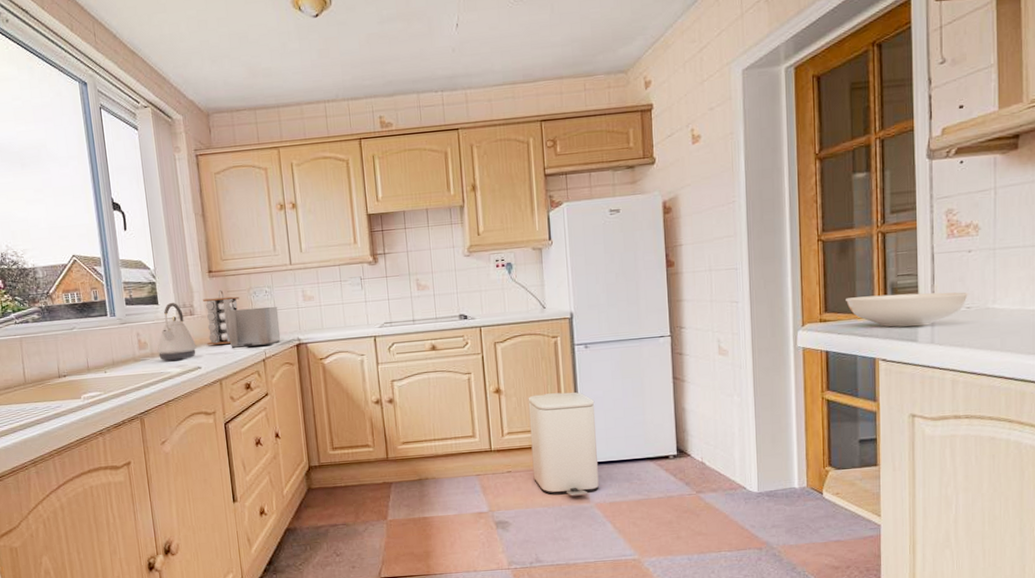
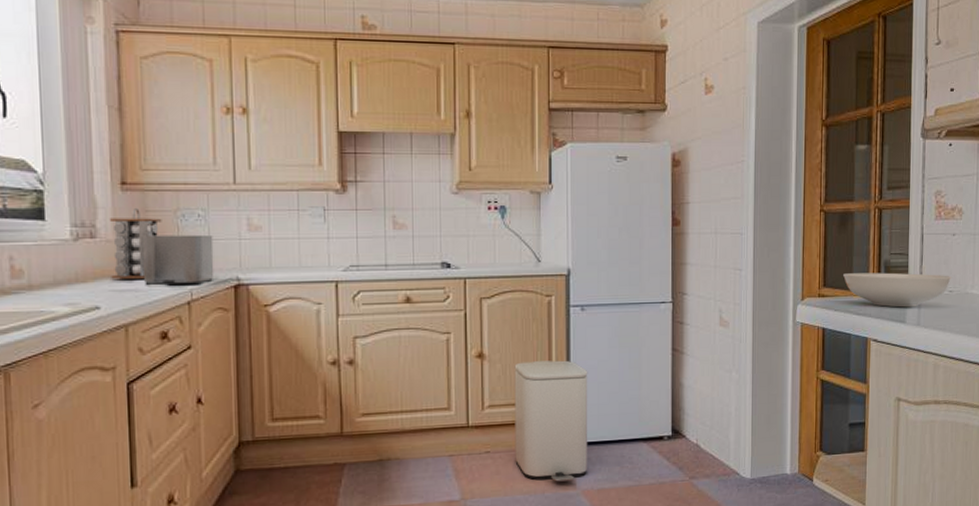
kettle: present [157,303,197,362] -> none [37,220,96,298]

